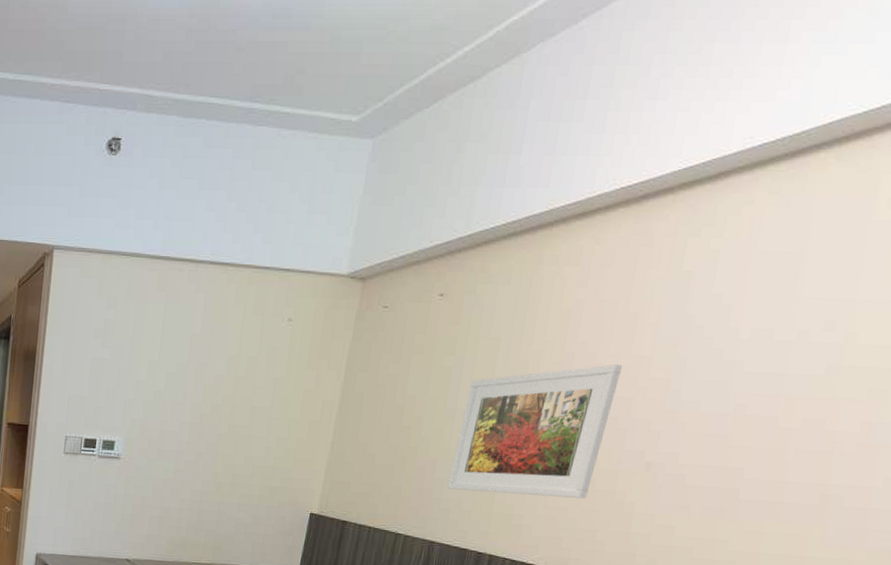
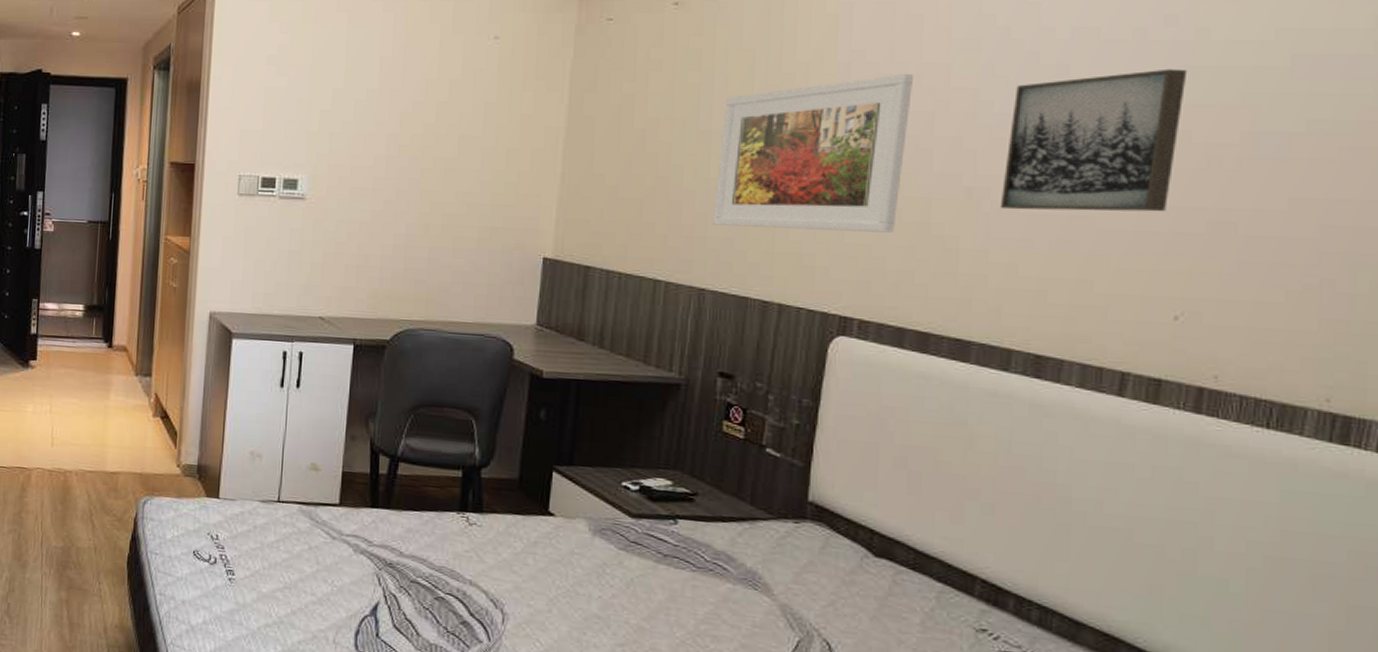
wall art: none [670,367,833,487] -> present [999,68,1188,212]

